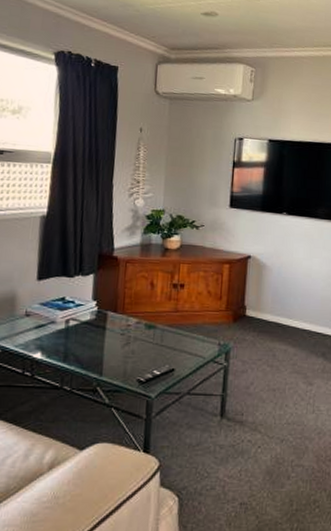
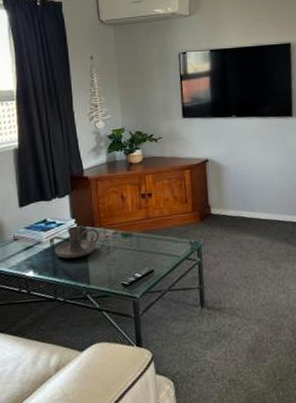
candle holder: none [68,309,120,345] -> present [54,226,99,259]

